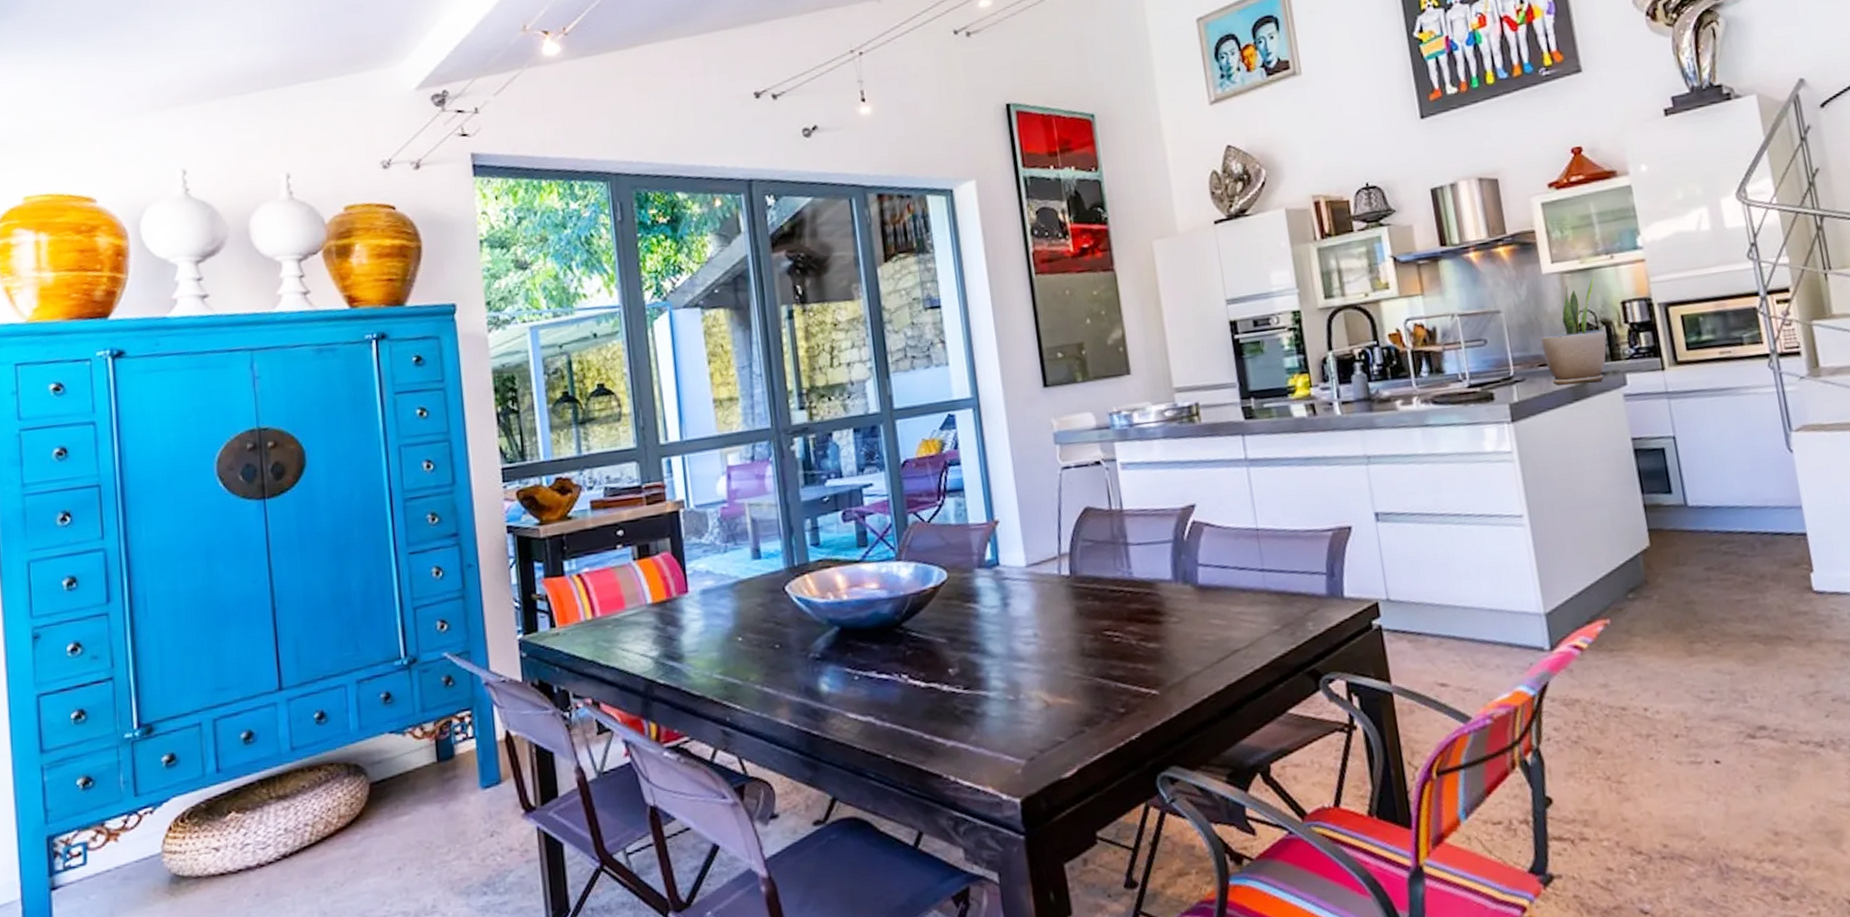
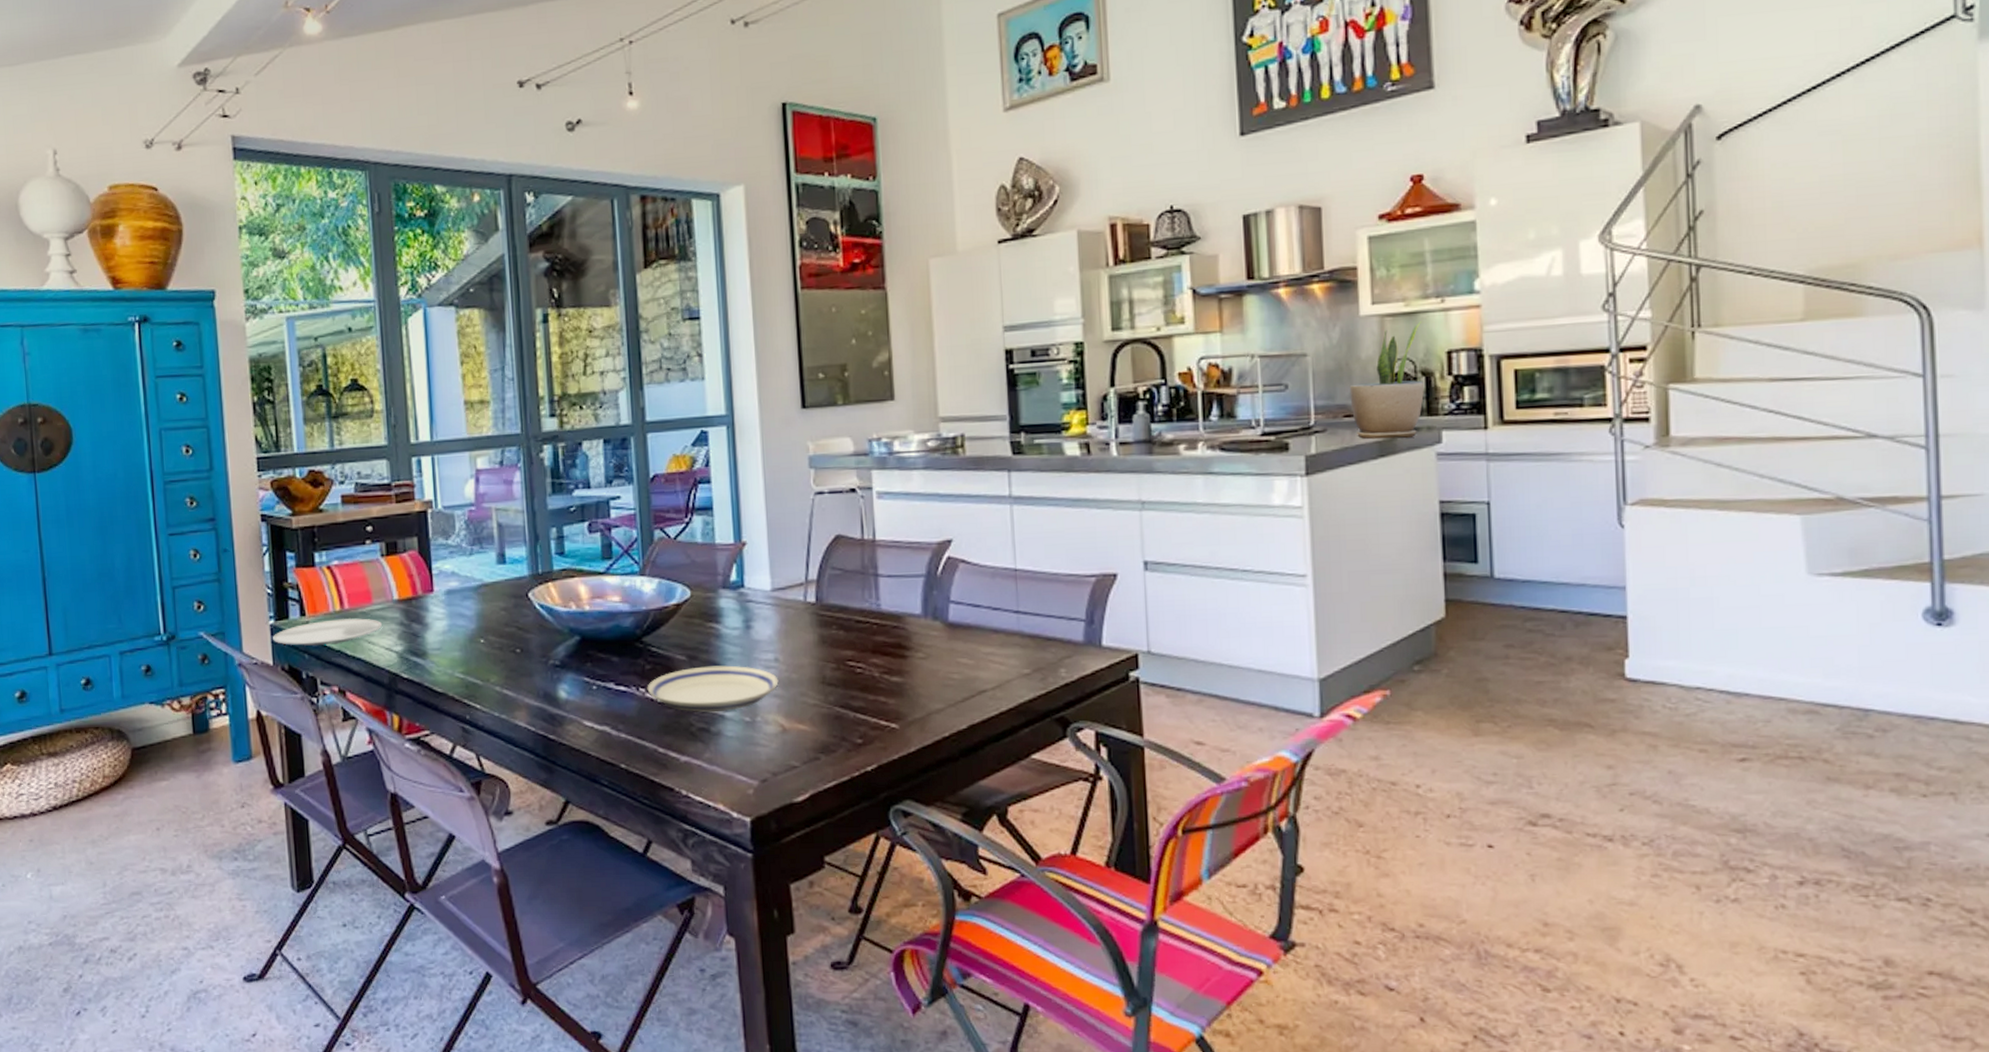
plate: none [521,625,637,660] -> present [273,618,383,647]
plate: none [909,644,1039,695] -> present [647,665,779,713]

